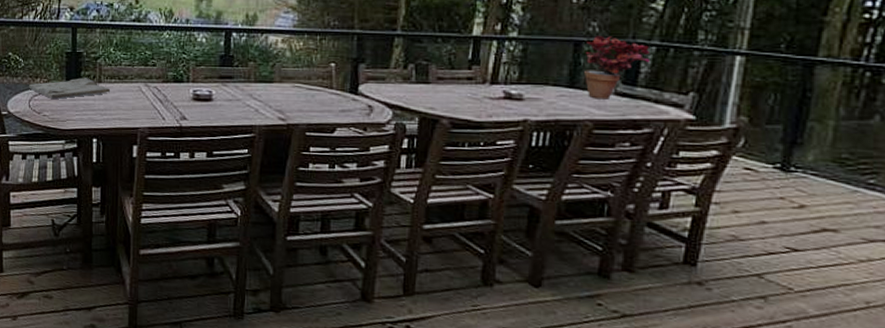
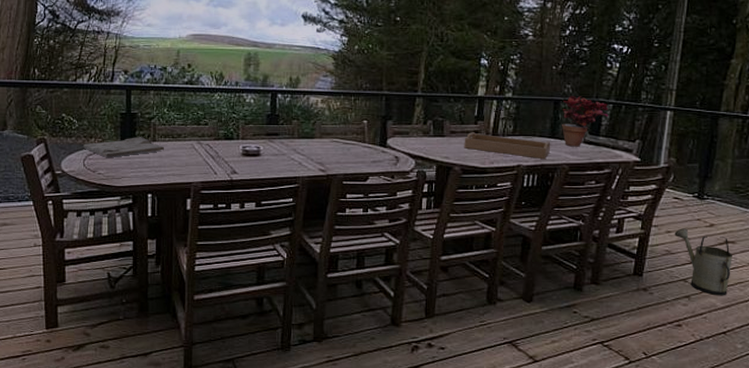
serving tray: none [454,79,569,114] -> present [464,132,551,160]
watering can: none [744,208,833,301] -> present [674,228,732,296]

